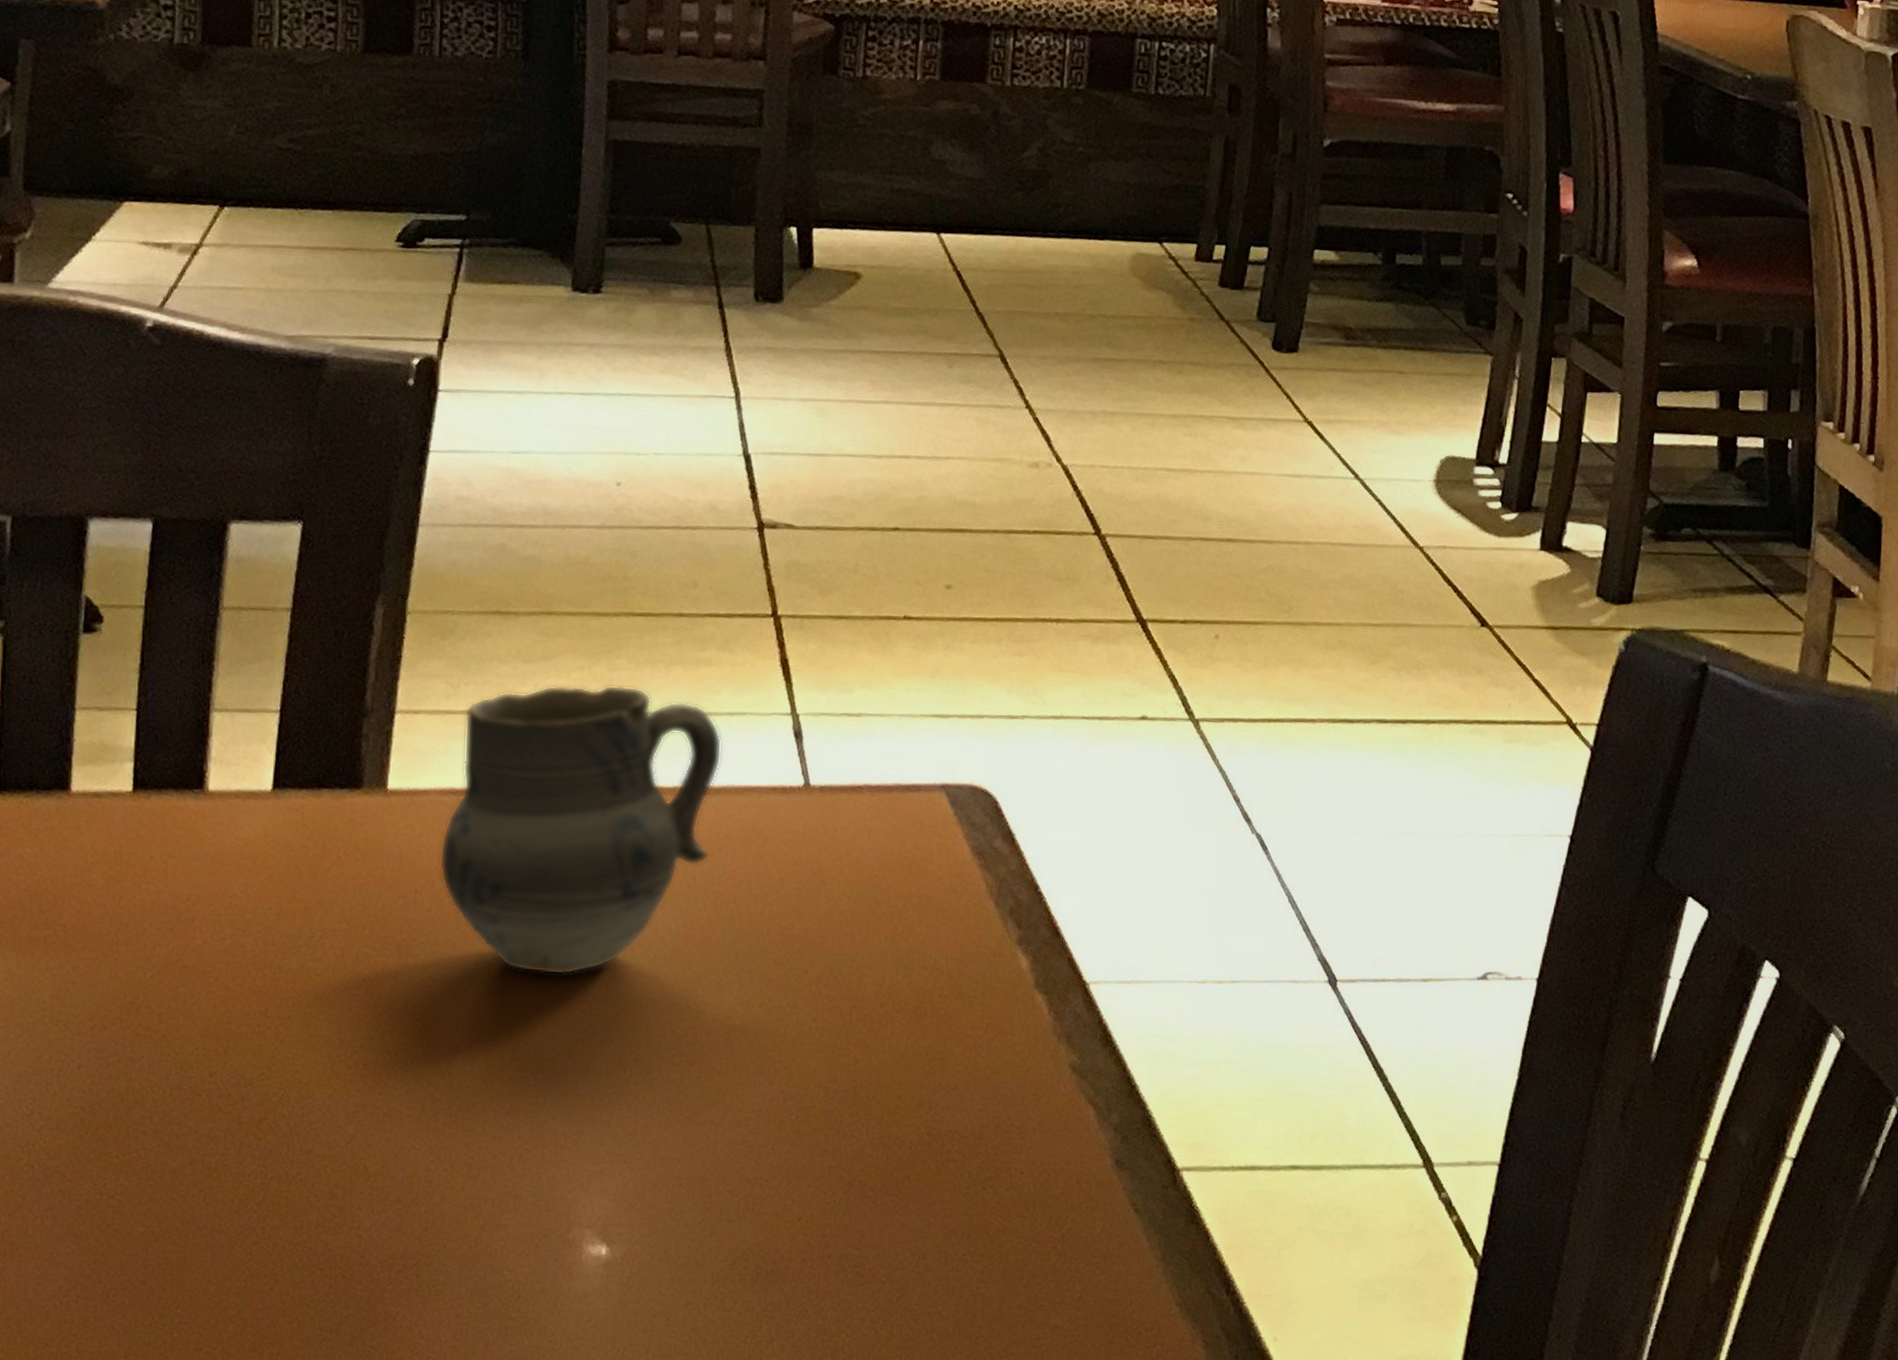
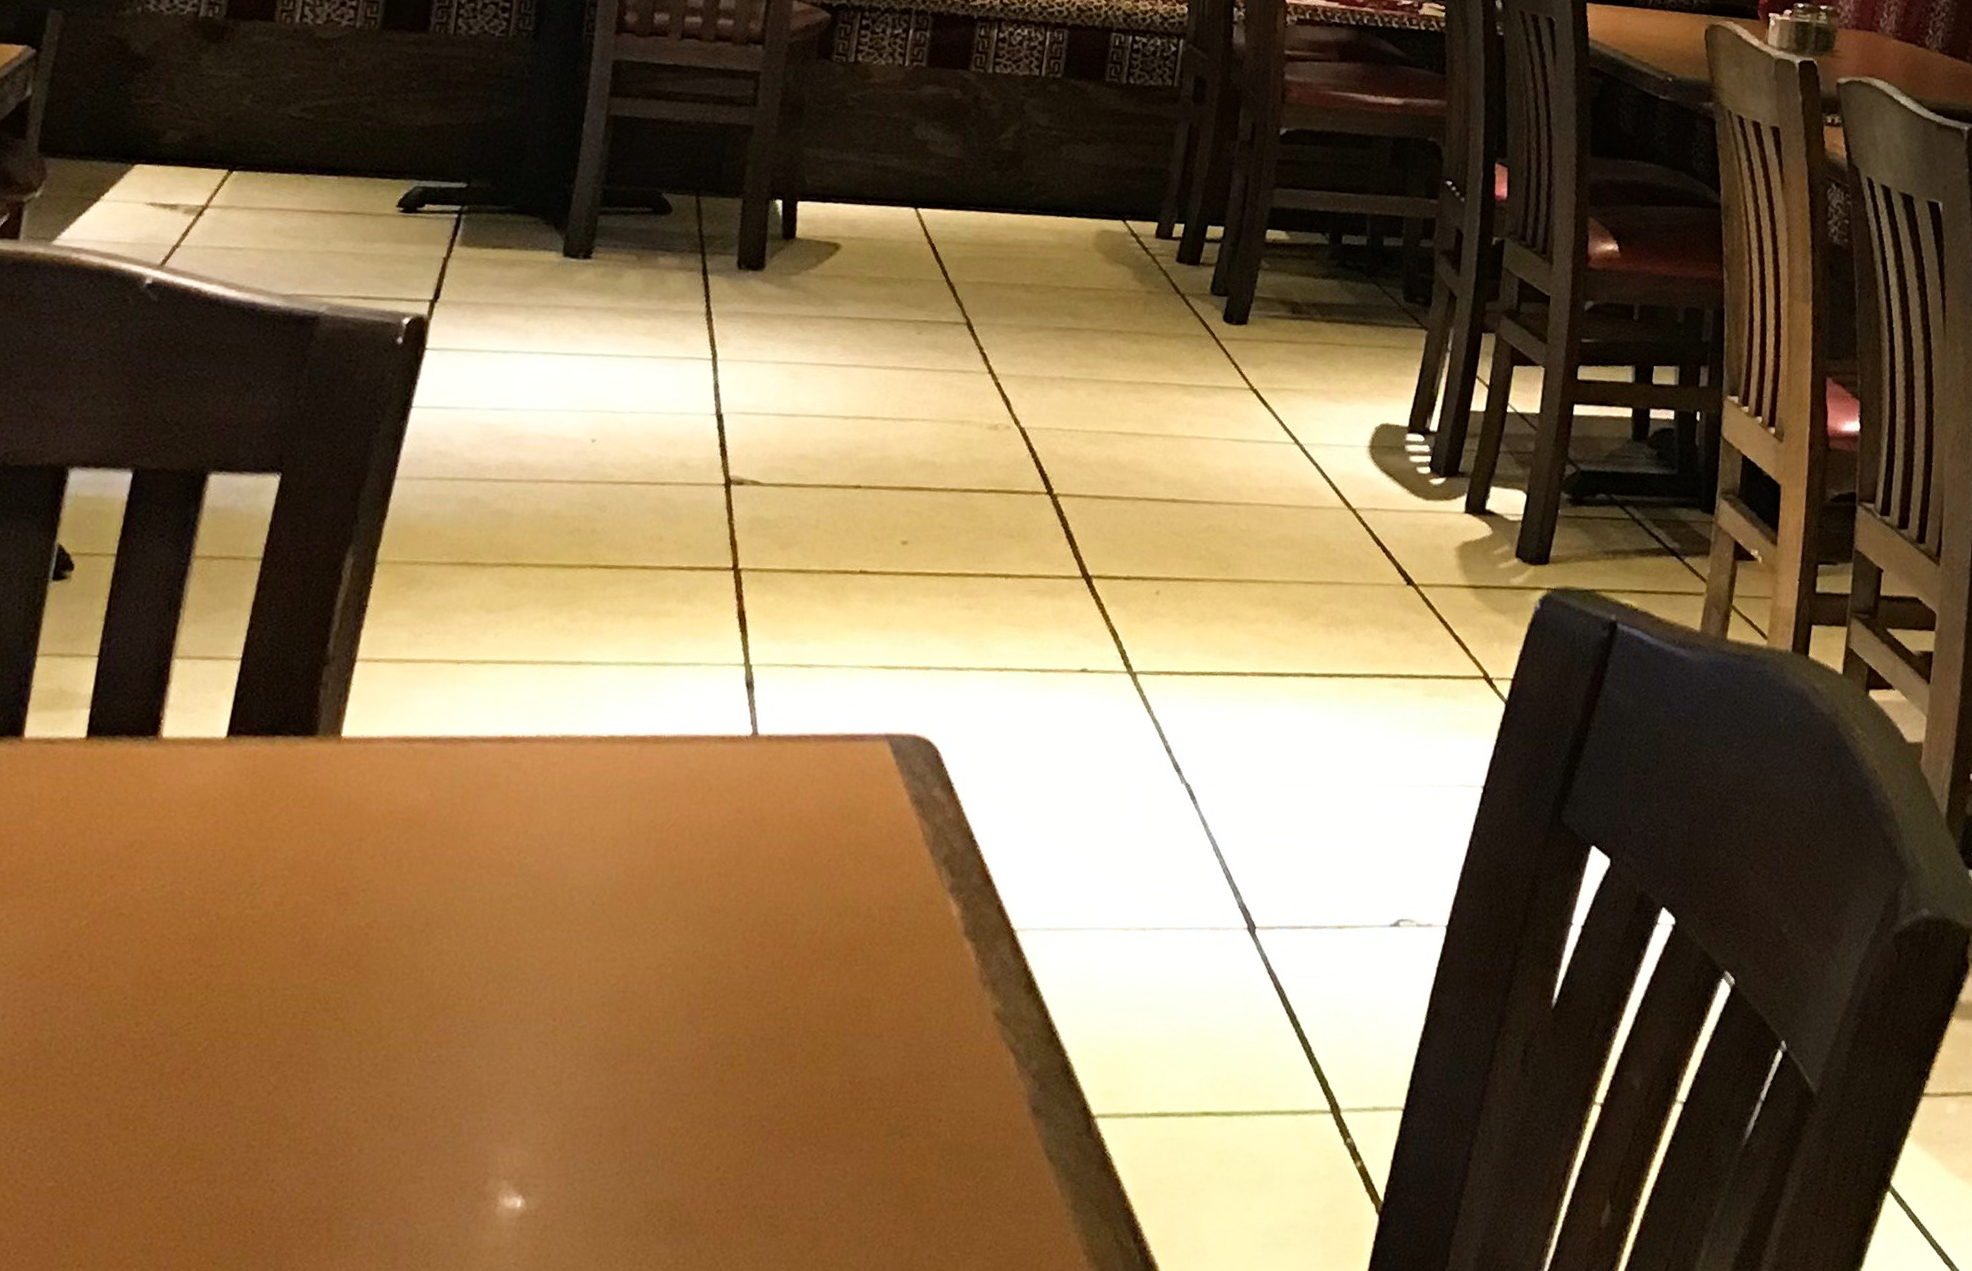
cup: present [439,685,722,975] -> none [386,635,676,923]

